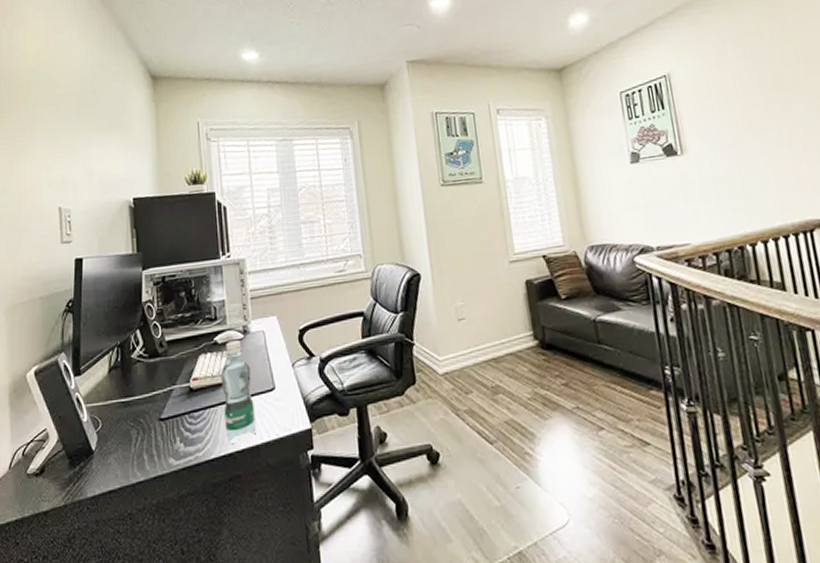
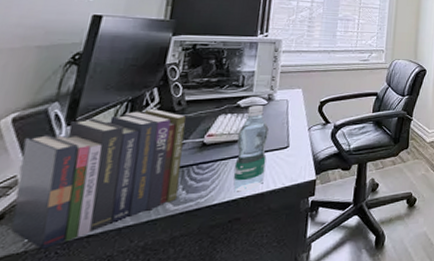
books: none [47,353,176,505] -> present [11,109,186,251]

